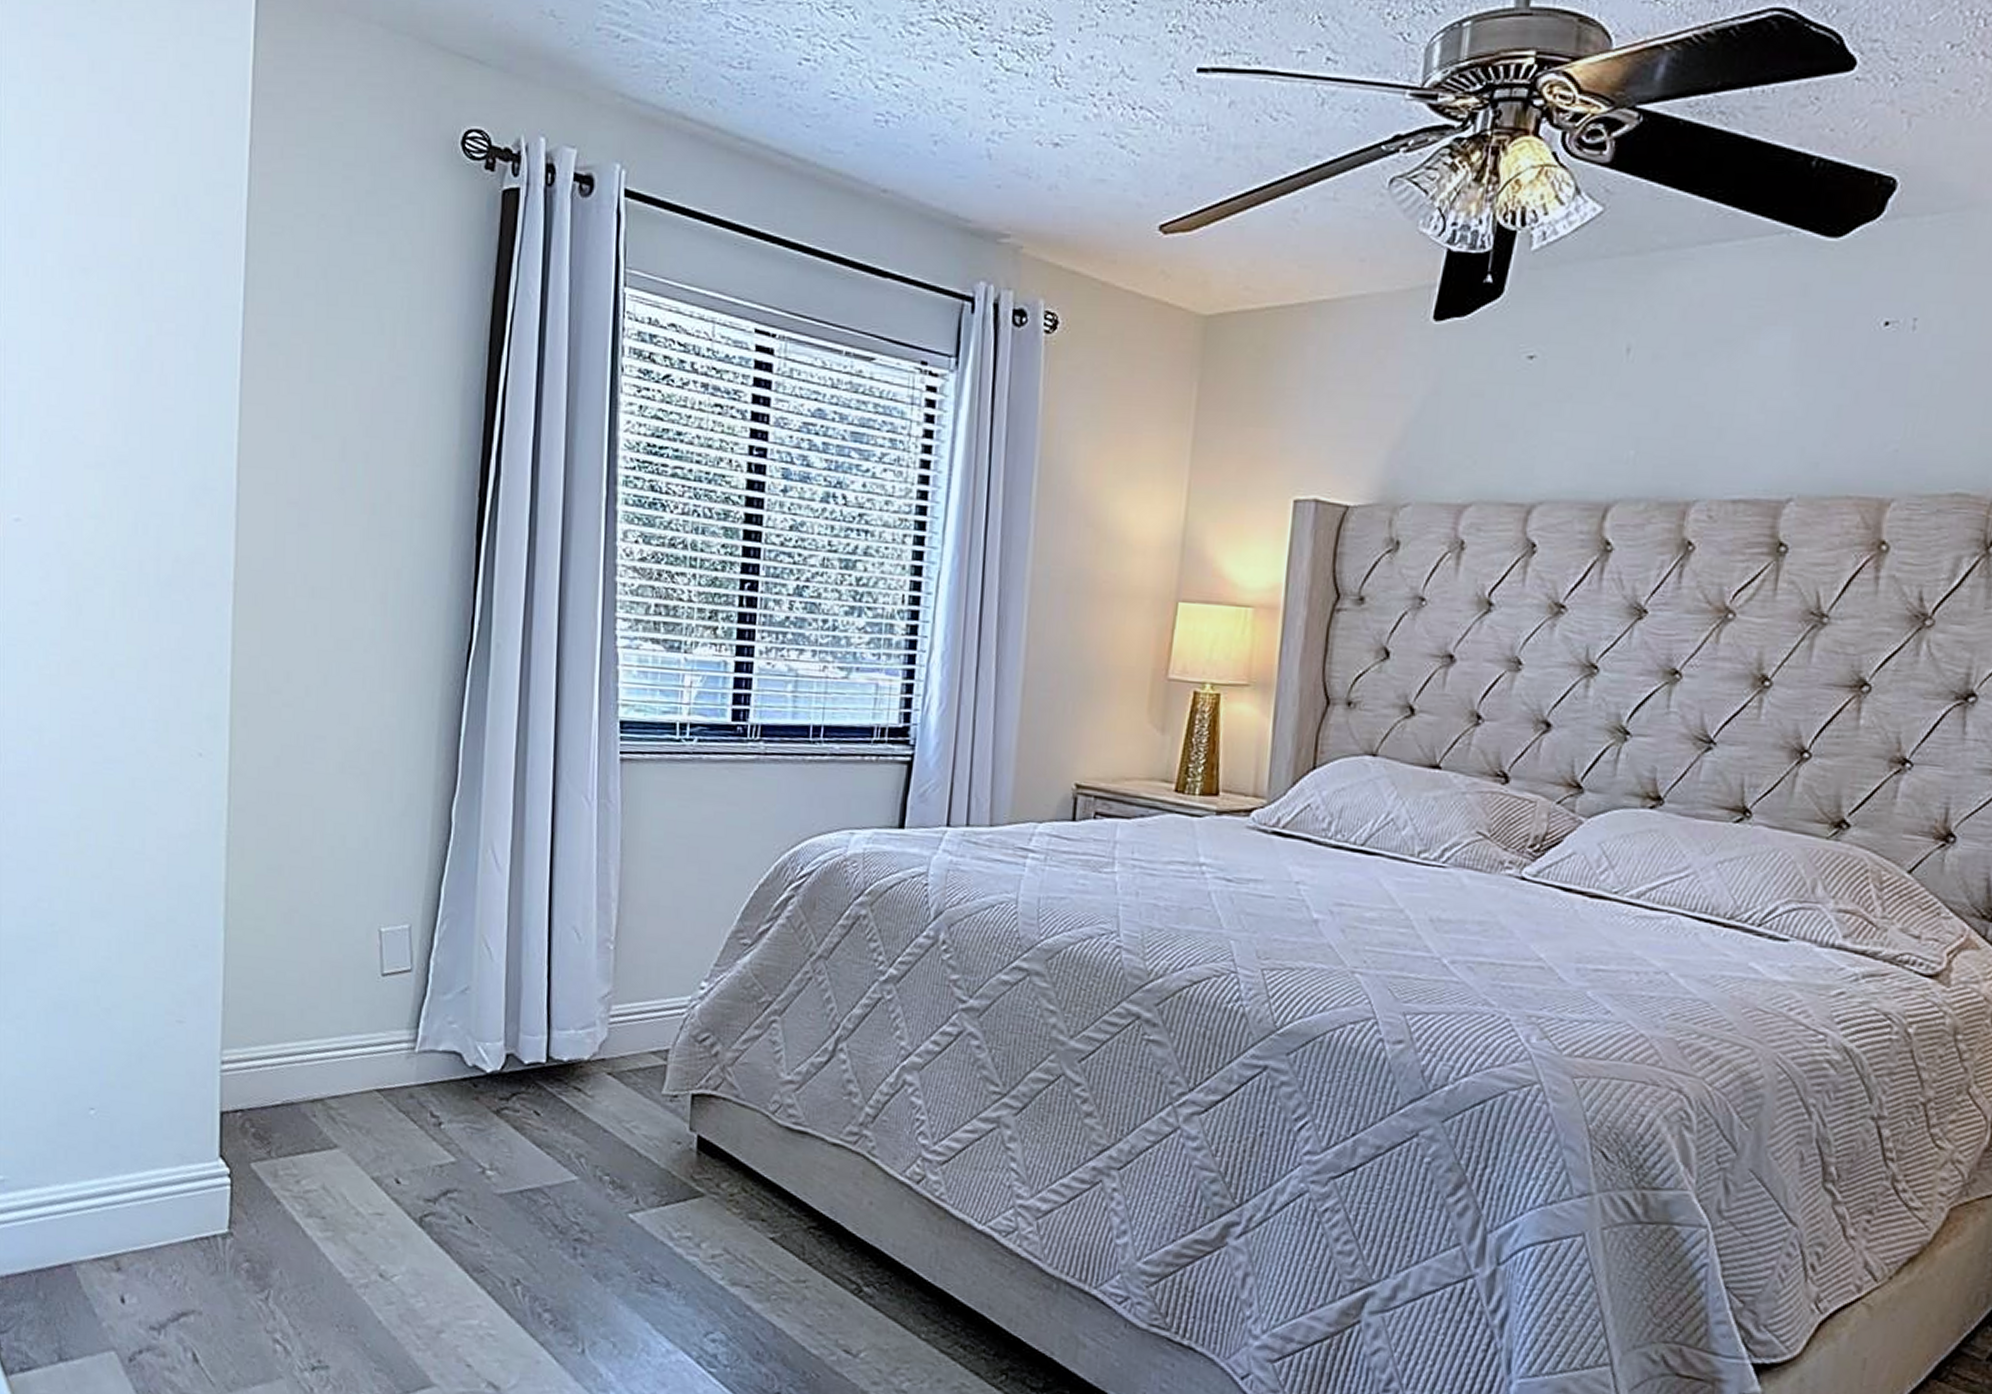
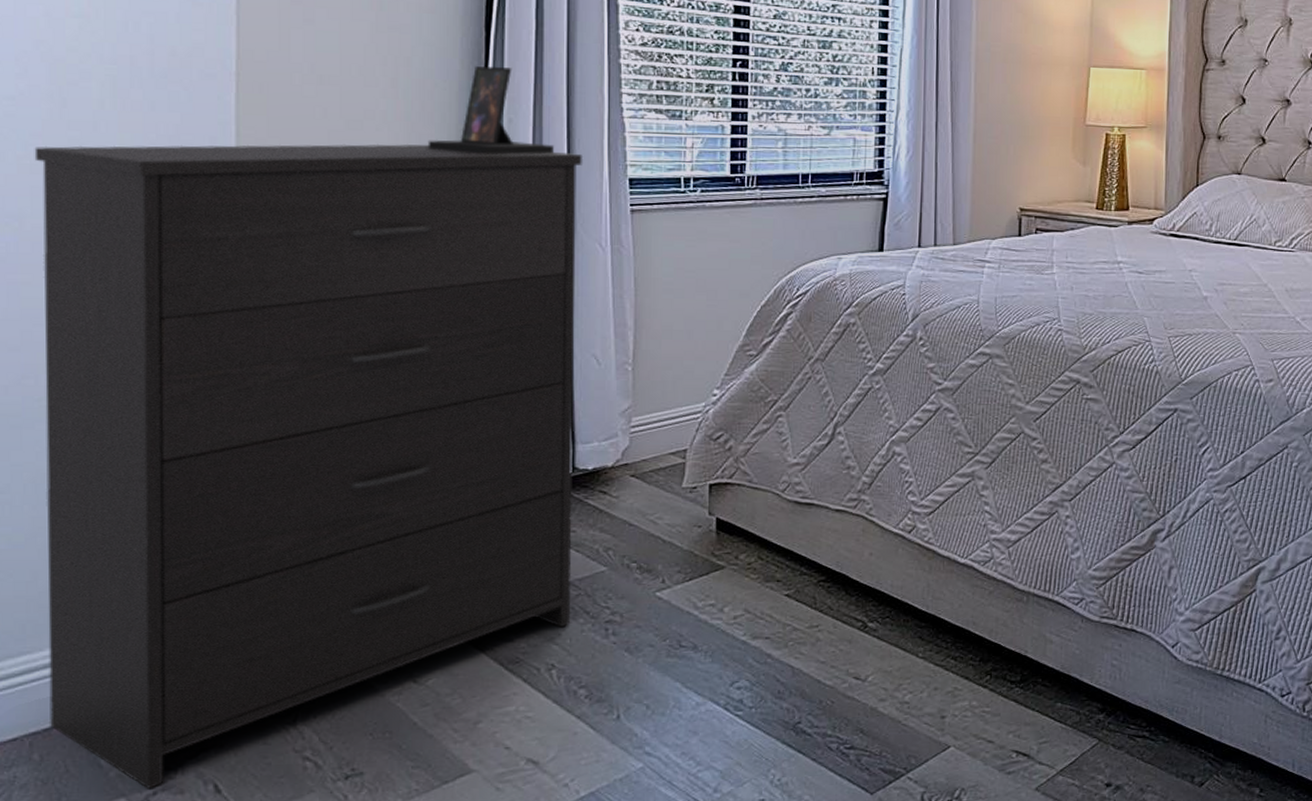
dresser: none [52,655,573,1347] -> present [34,143,584,790]
photo frame: none [413,581,542,687] -> present [427,66,554,155]

